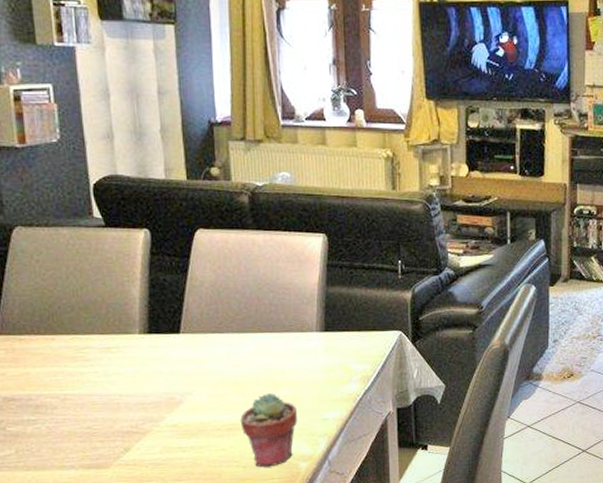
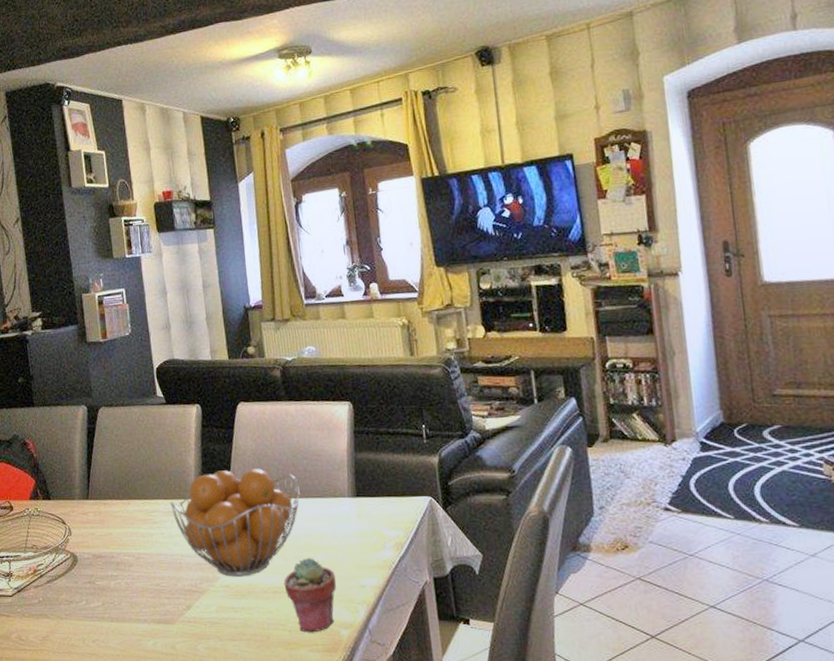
fruit basket: none [107,301,264,416] -> present [170,468,300,577]

